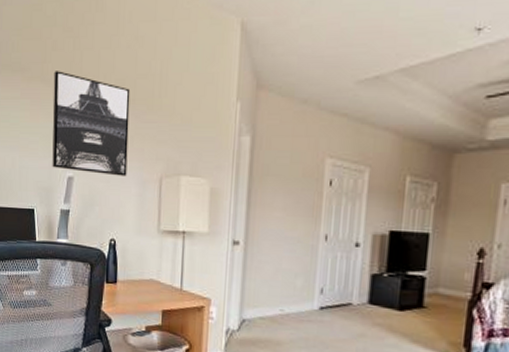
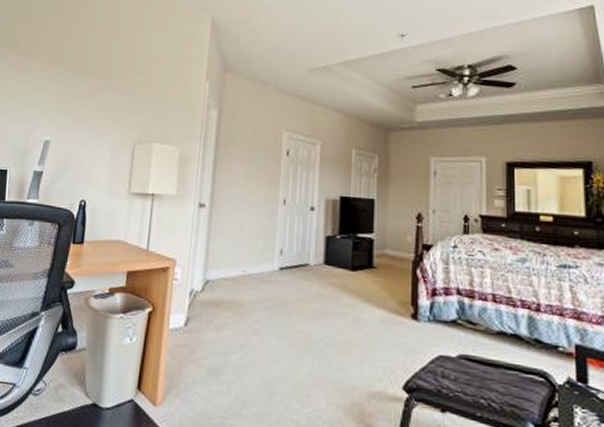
wall art: present [52,71,131,177] -> none [30,48,112,142]

